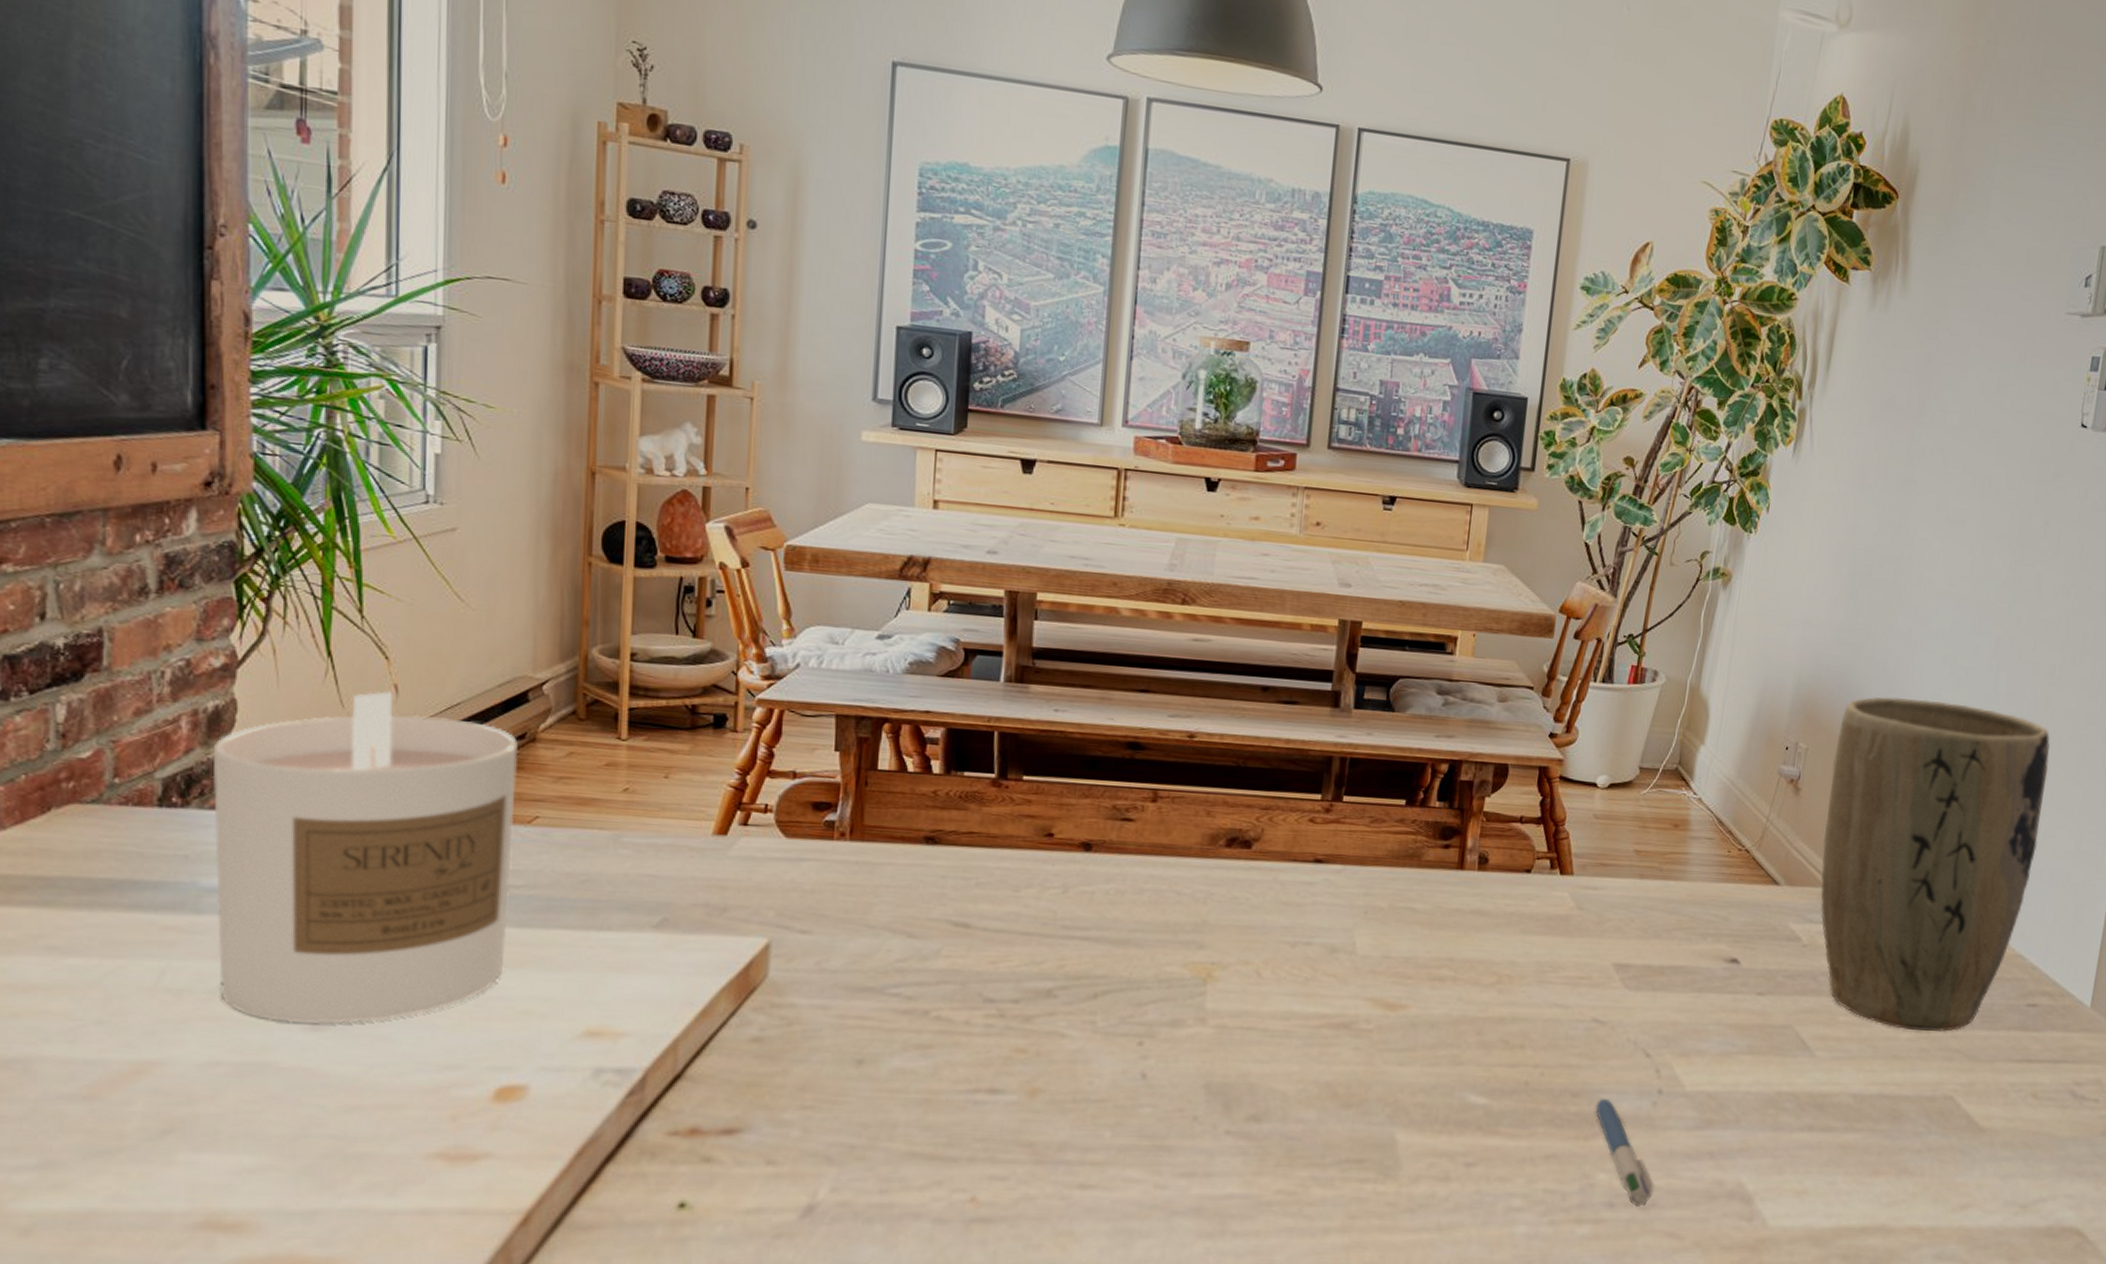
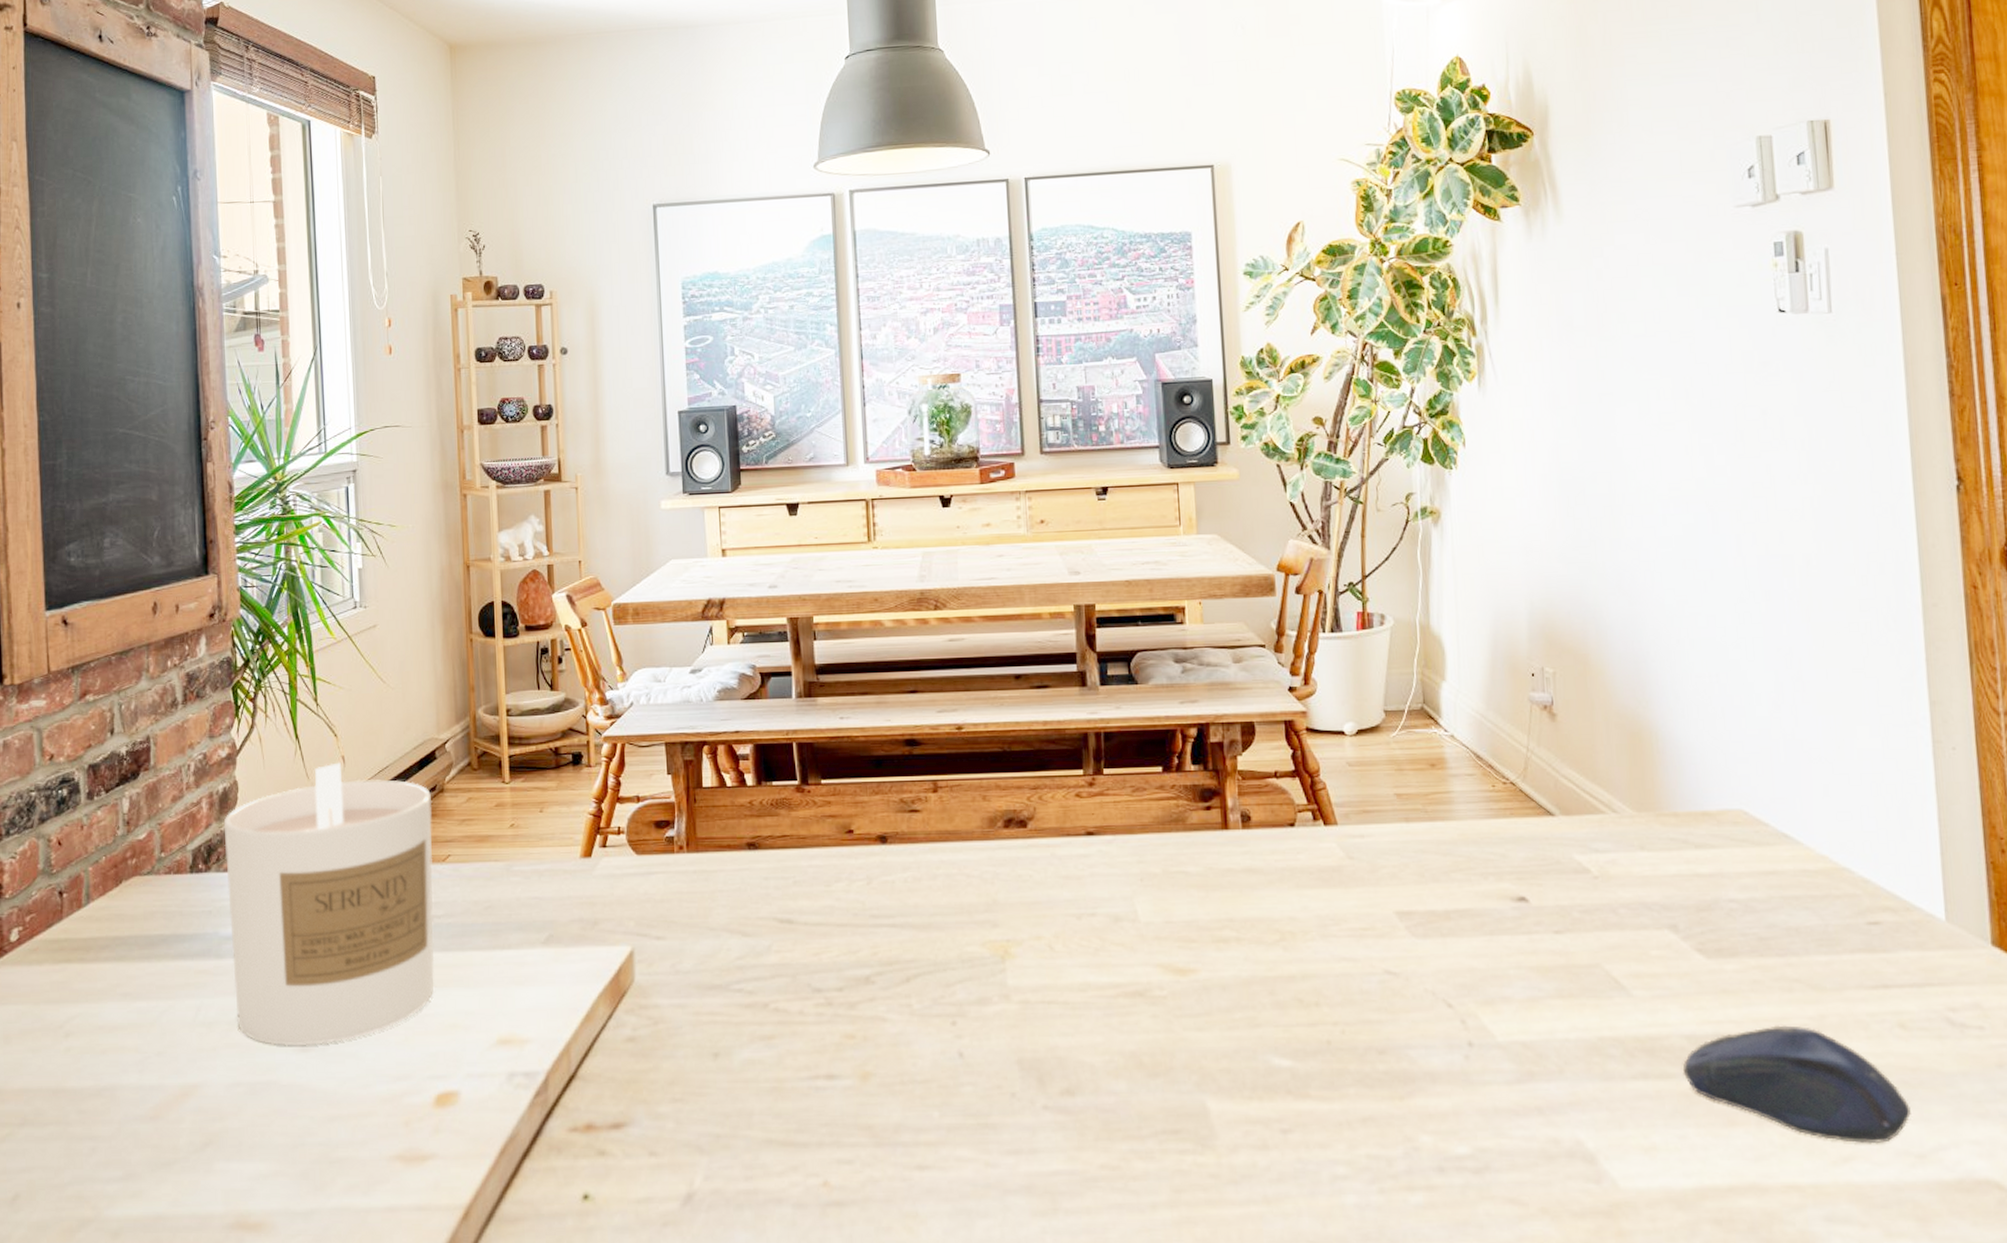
pen: present [1595,1098,1654,1207] -> none [1405,1054,1484,1170]
plant pot: present [1820,696,2051,1032] -> none [1584,607,1836,960]
computer mouse: none [1843,1089,2025,1195] -> present [1683,1025,1911,1144]

